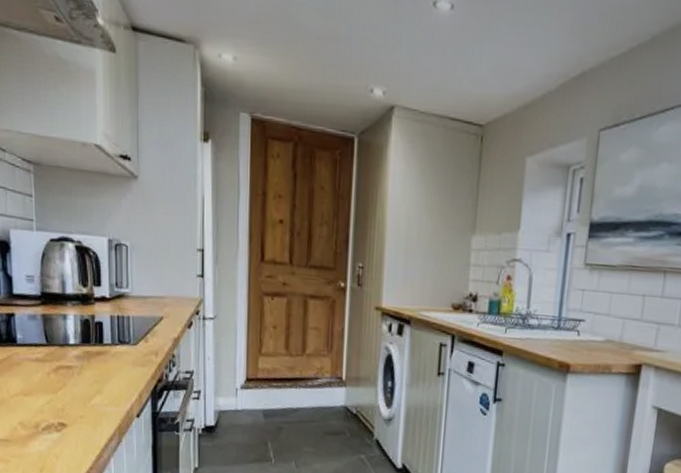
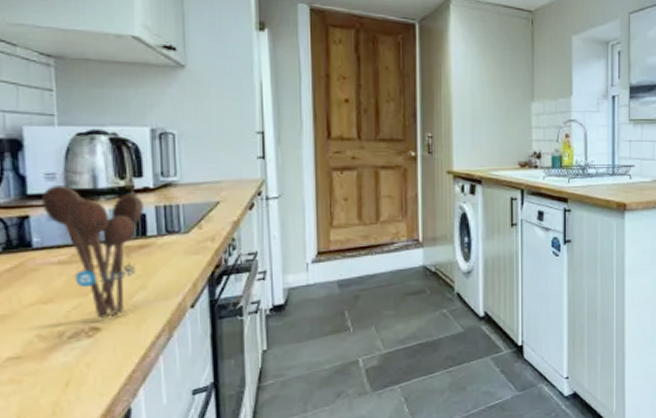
utensil holder: none [24,288,101,417] -> present [42,186,144,318]

